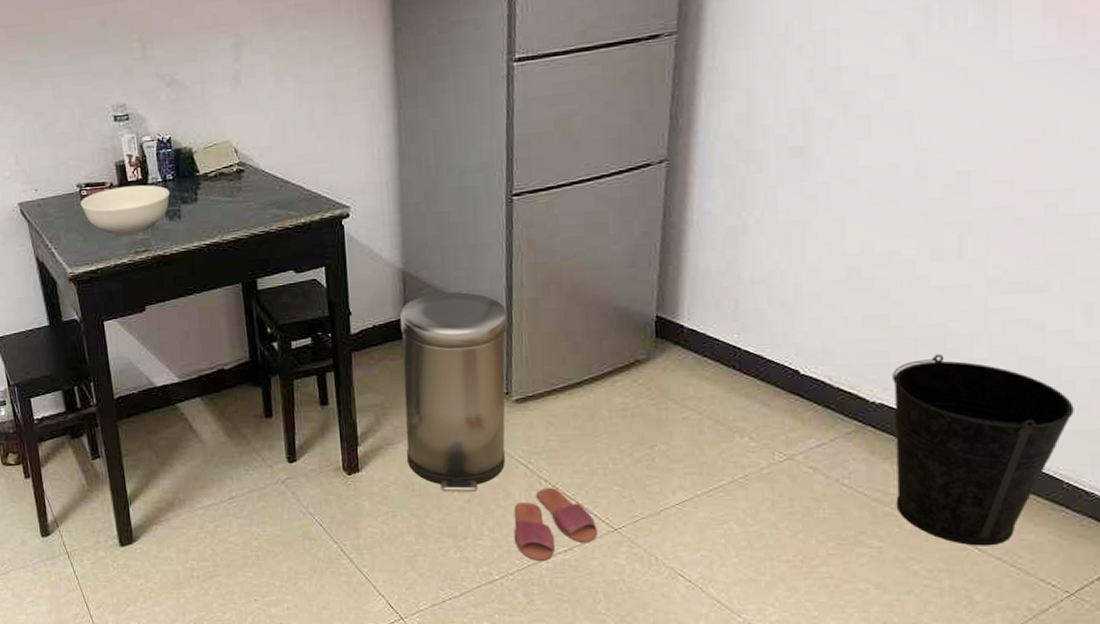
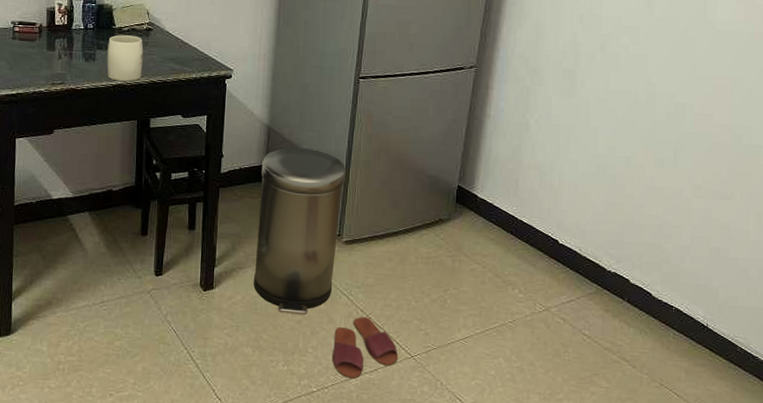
bowl: present [80,185,170,237] -> none [11,28,89,70]
mug: none [193,181,240,239] -> present [107,35,144,82]
bucket: present [893,354,1074,546] -> none [621,239,747,393]

